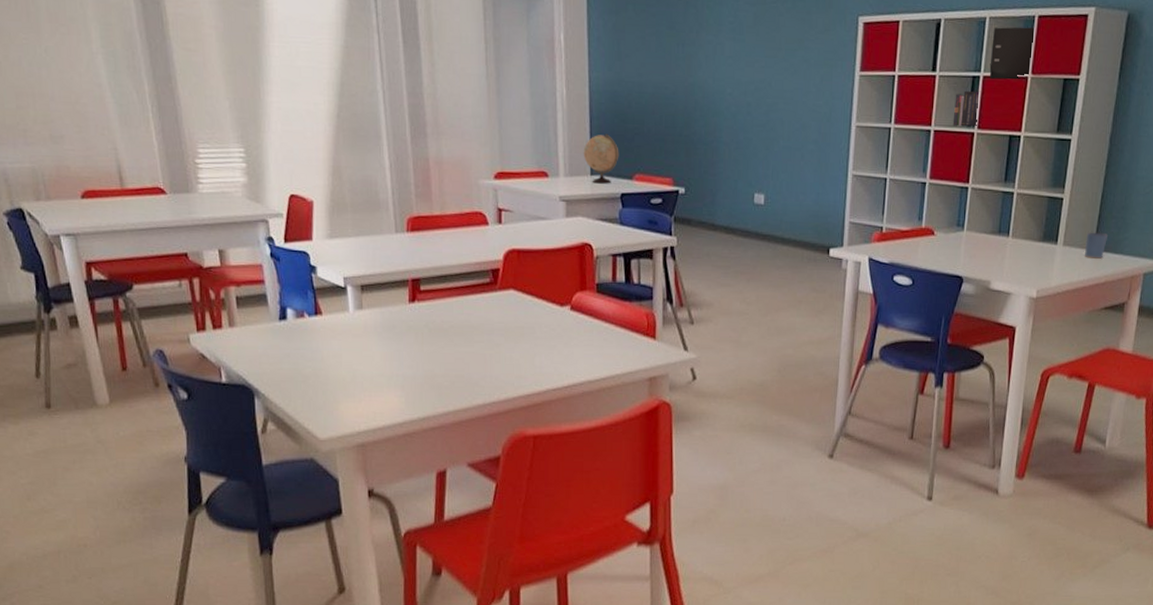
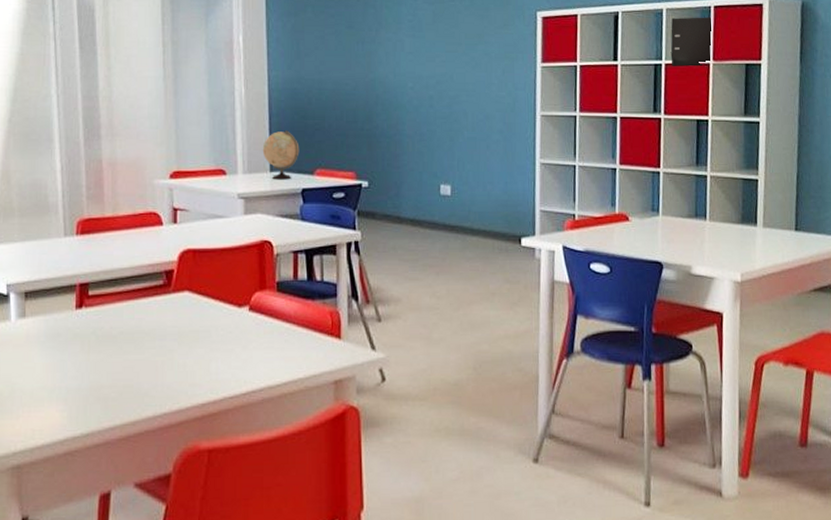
books: present [952,90,981,127] -> none [638,78,664,113]
mug: present [1085,232,1108,259] -> none [786,212,808,239]

